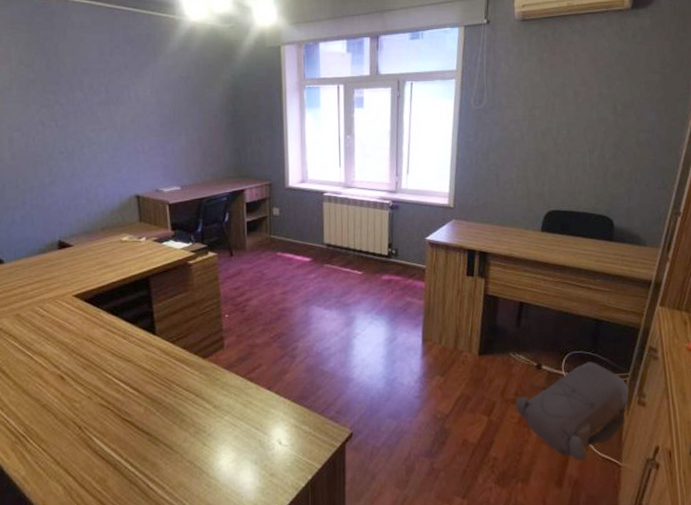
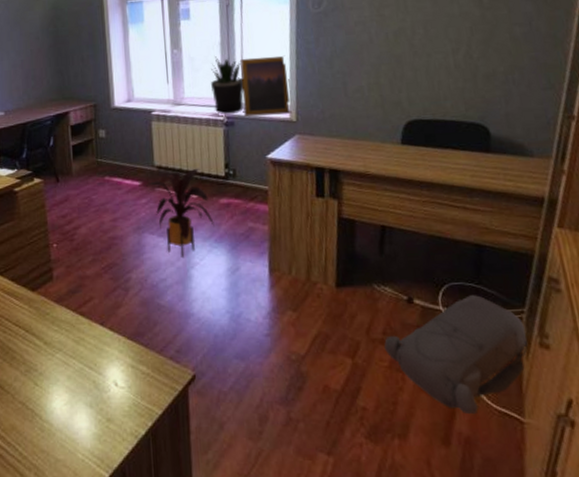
house plant: none [313,247,376,328] -> present [144,168,215,257]
planter: none [379,144,409,199] -> present [210,56,244,115]
picture frame: none [407,146,451,201] -> present [240,55,292,117]

